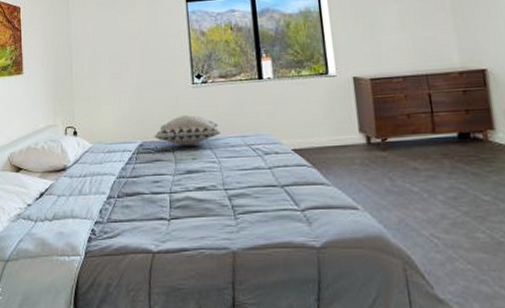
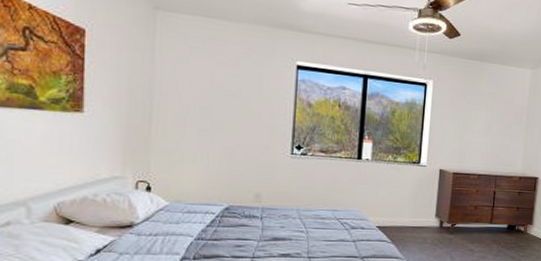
decorative pillow: present [154,115,221,146] -> none [242,184,313,215]

